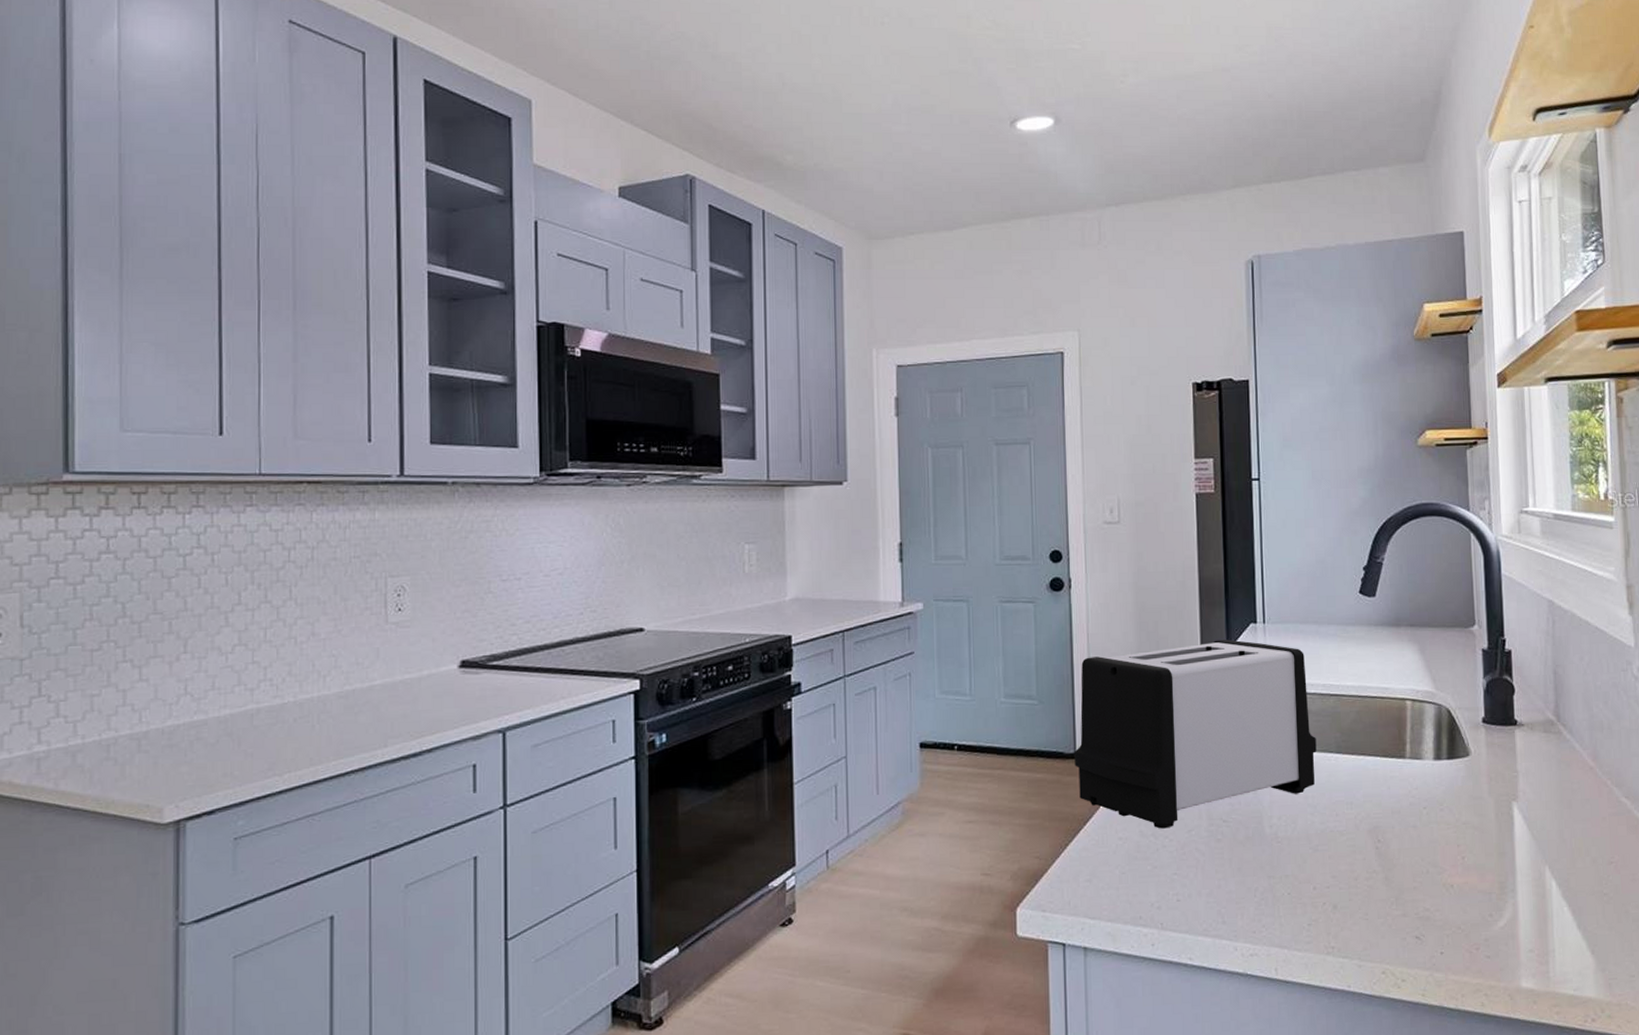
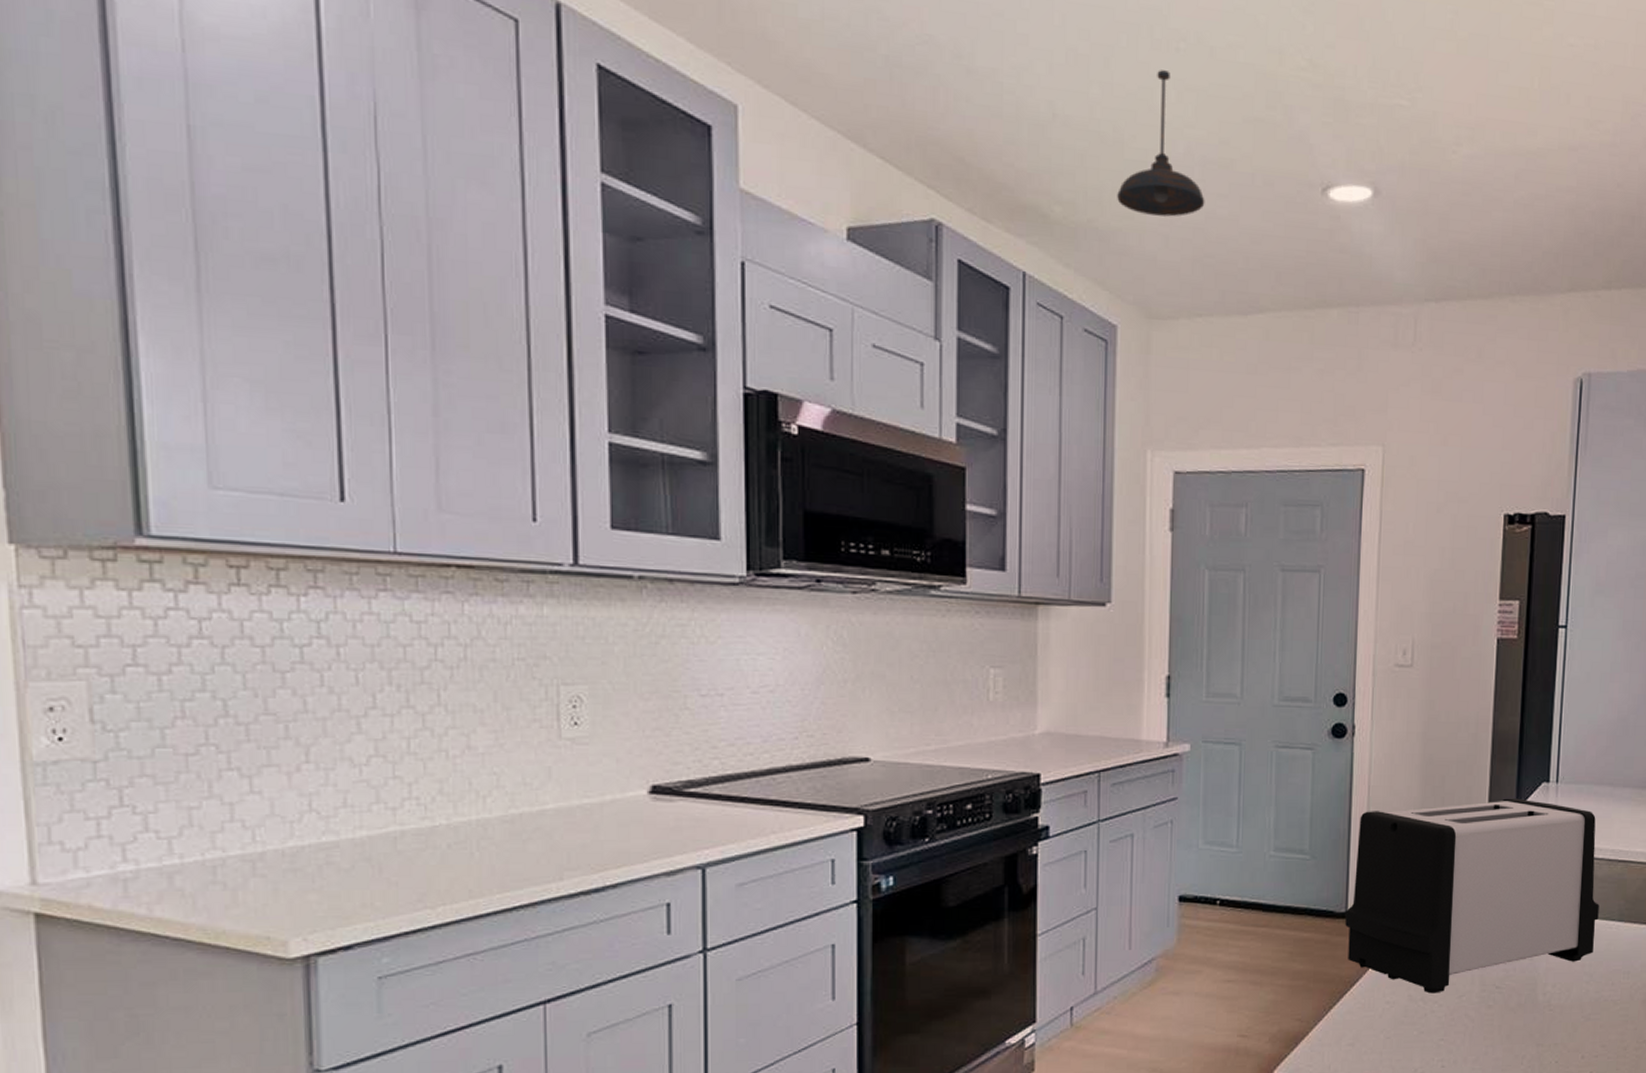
pendant light: none [838,40,912,156] -> present [1117,70,1205,217]

